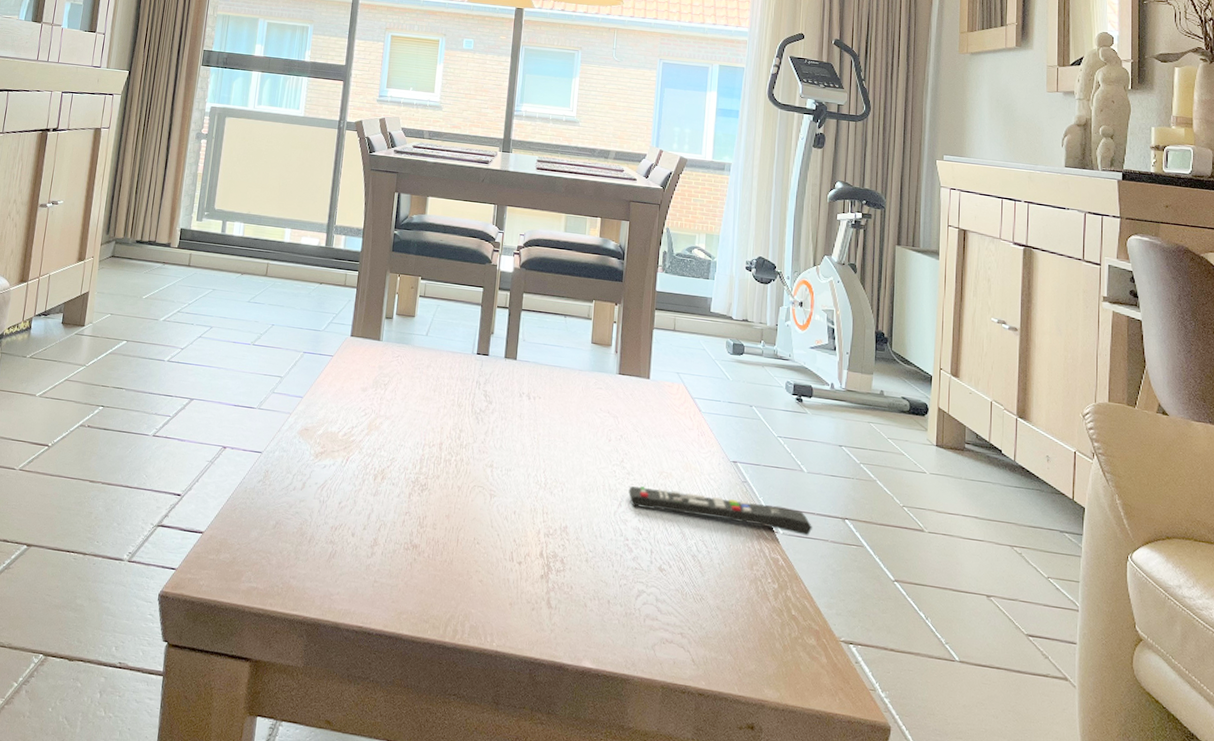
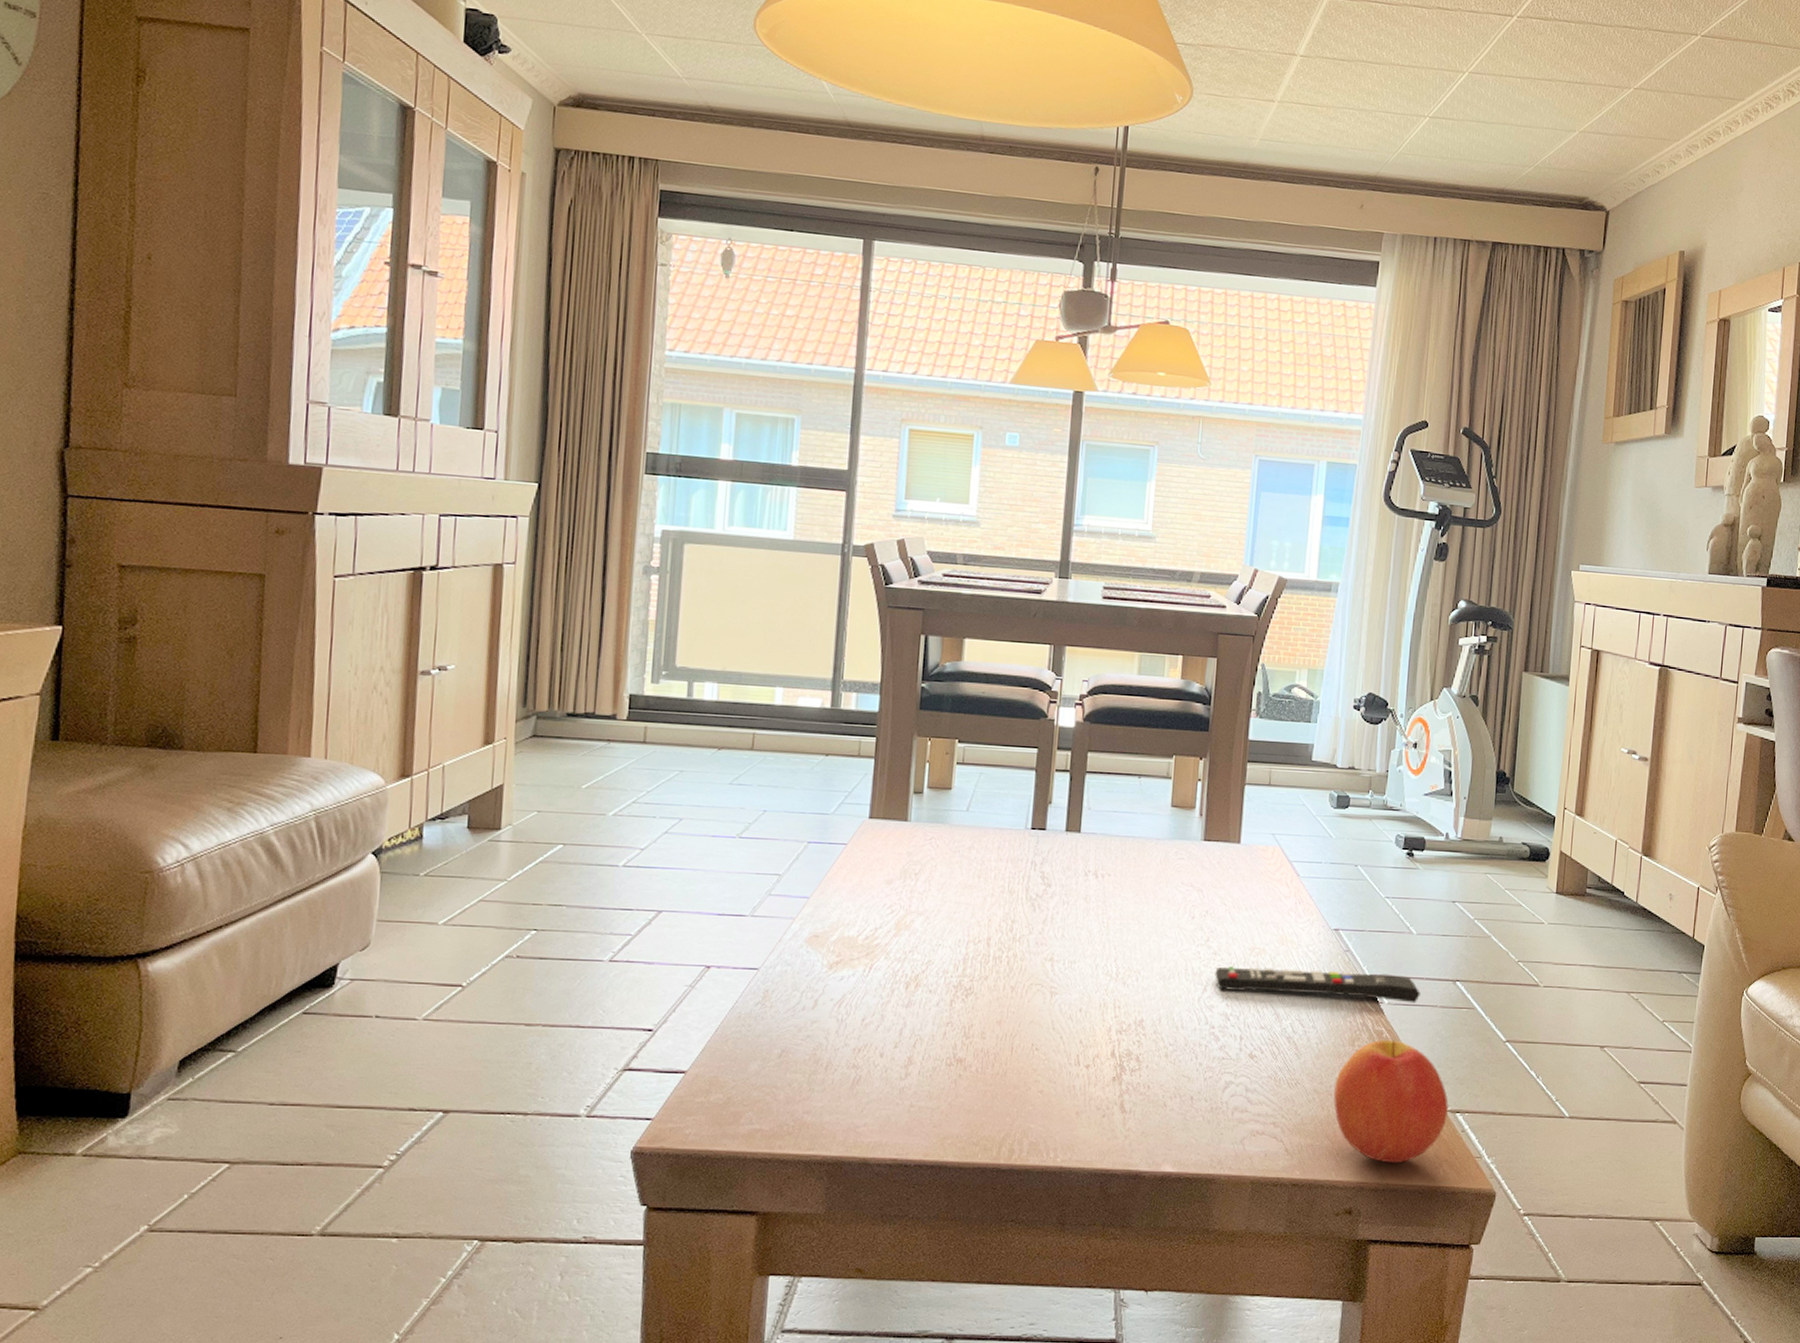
apple: none [735,567,842,686] -> present [1334,1039,1449,1163]

